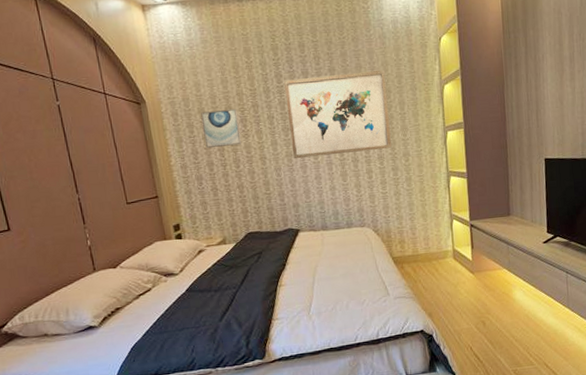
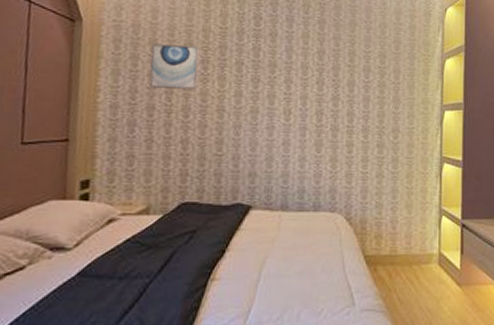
wall art: present [284,69,392,158] -> none [259,23,382,121]

